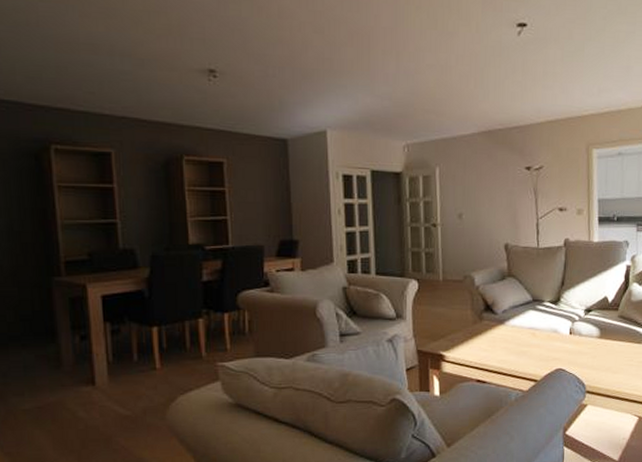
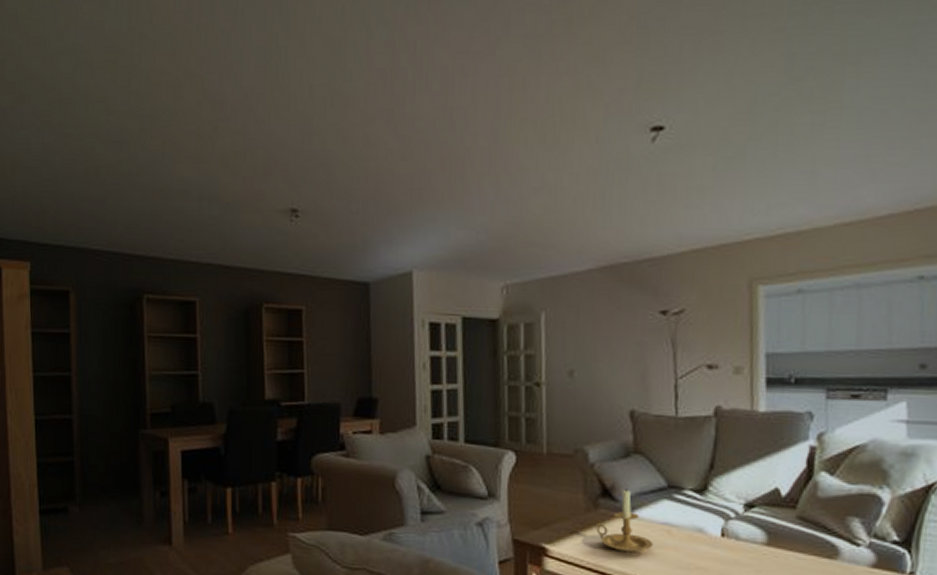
candle holder: none [481,303,523,353] -> present [596,488,654,553]

